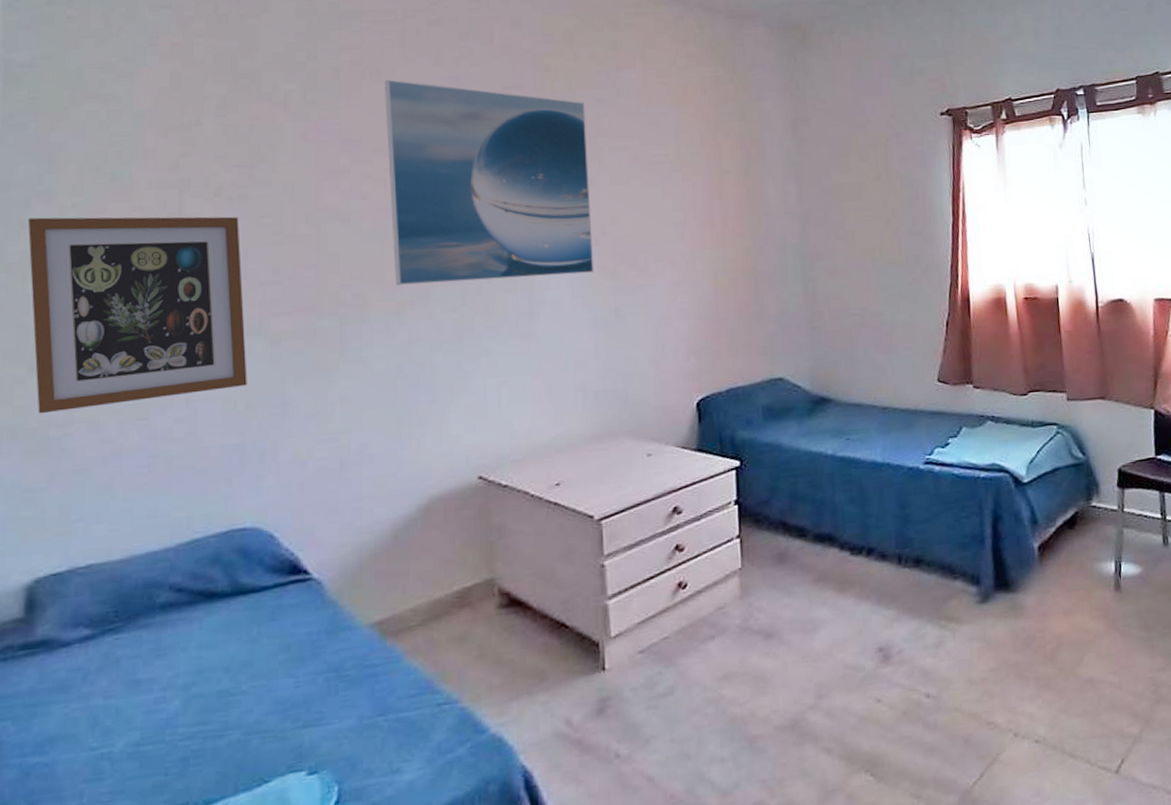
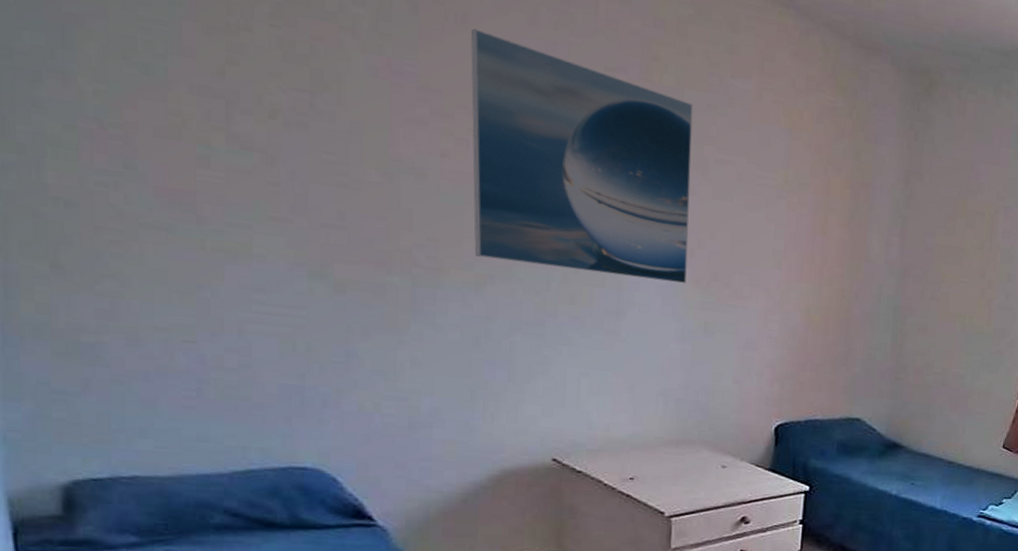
wall art: present [27,216,247,414] -> none [39,95,308,329]

